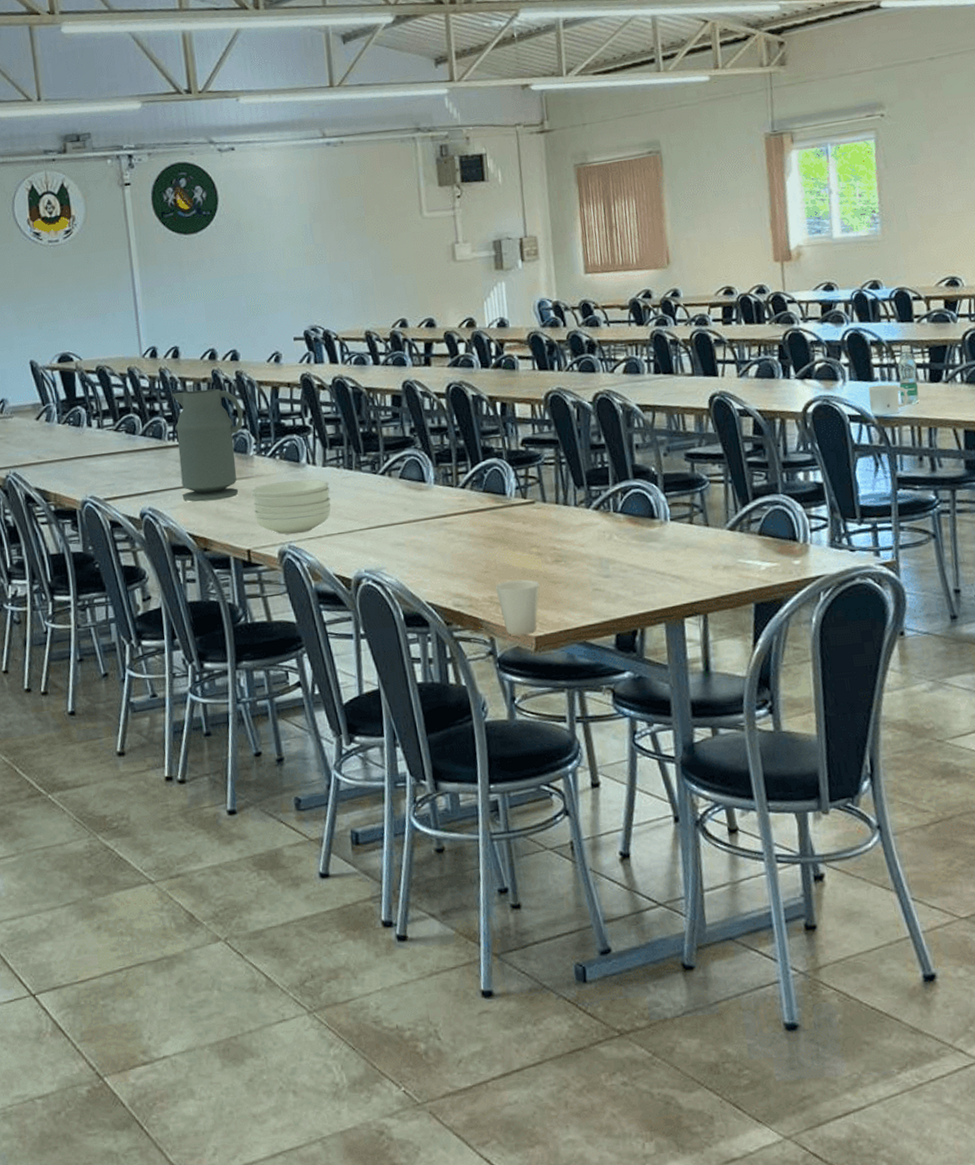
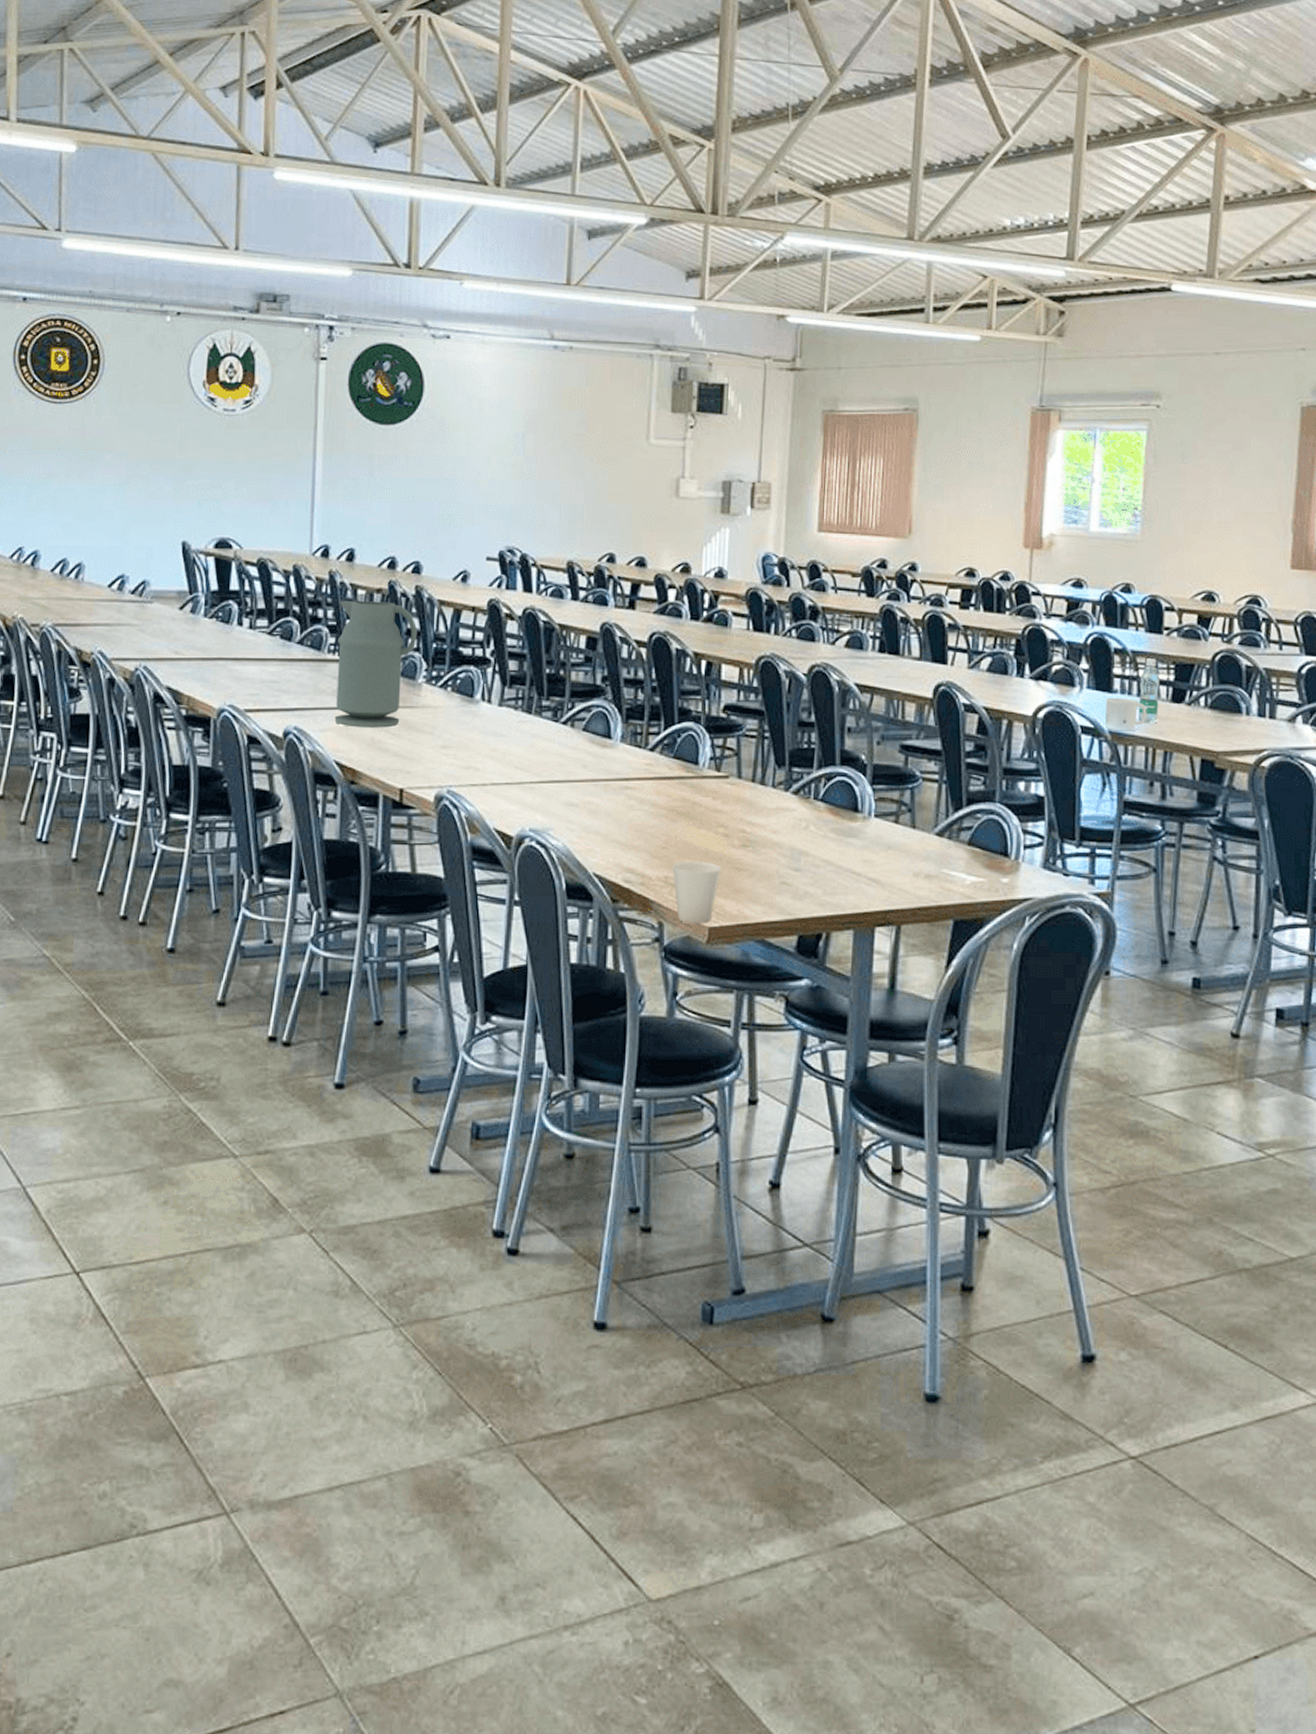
bowl: present [252,479,331,535] -> none [413,717,504,778]

